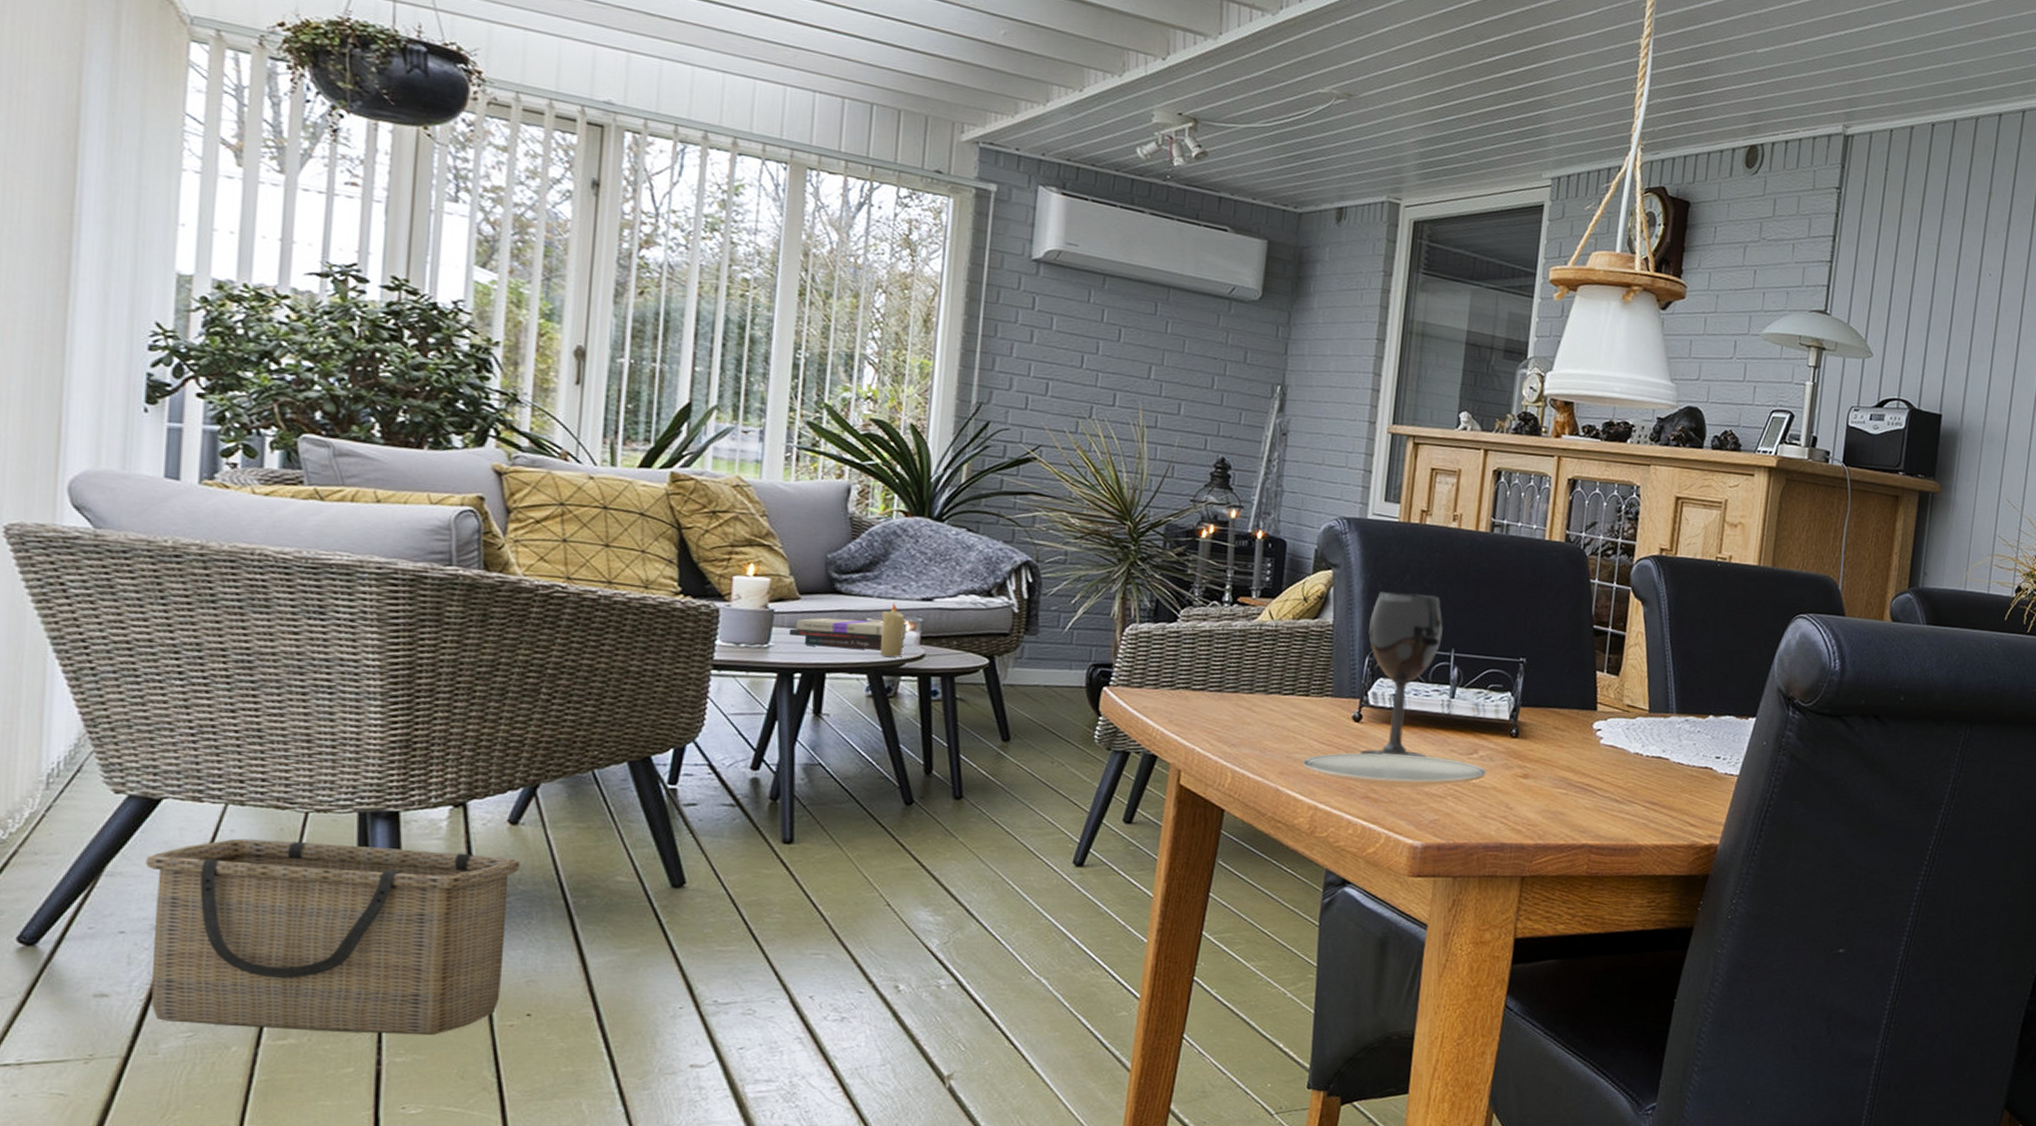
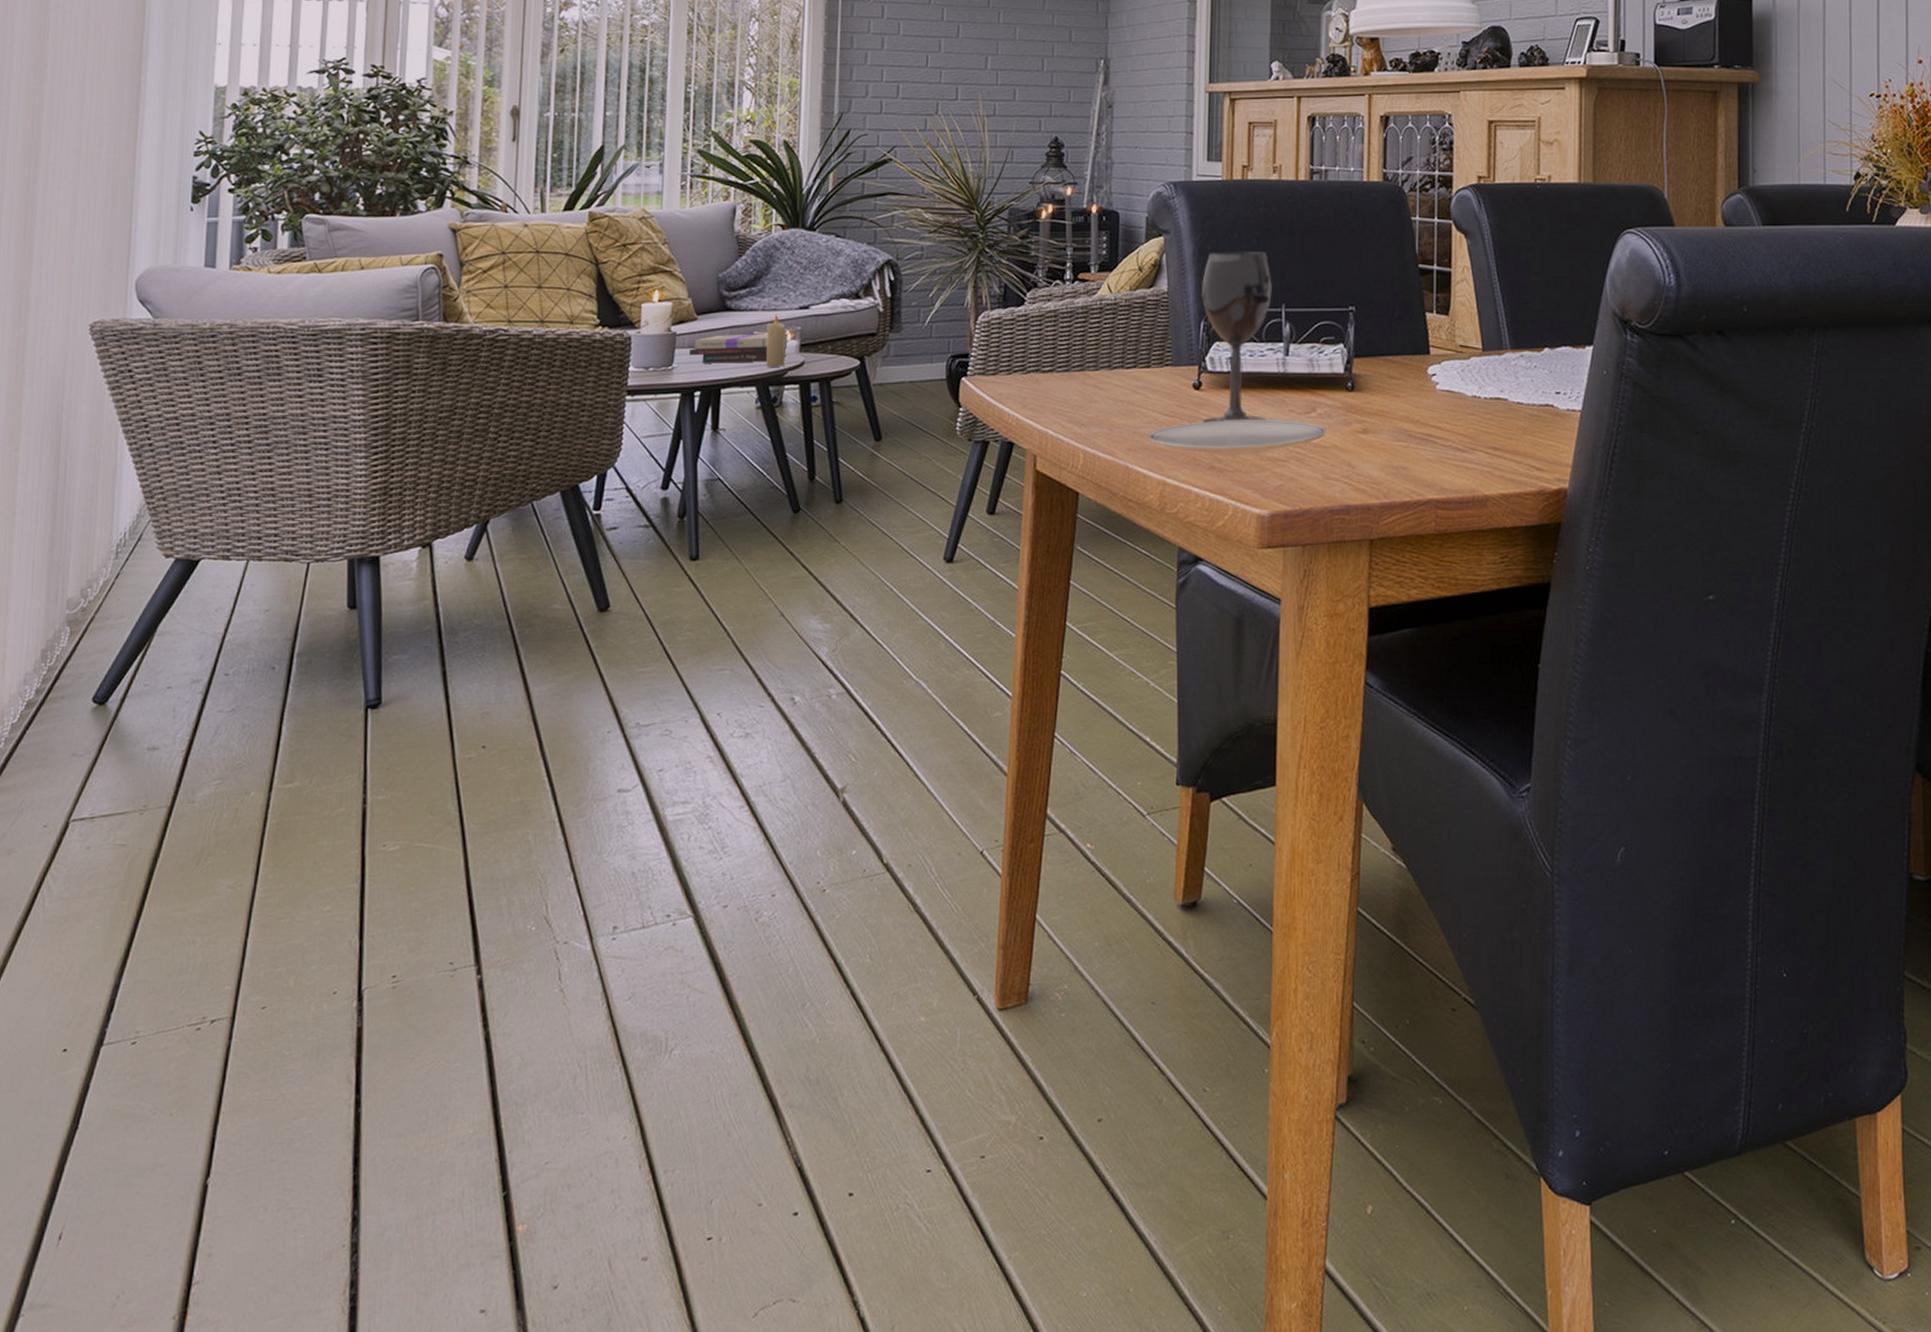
basket: present [145,838,521,1036] -> none [187,591,475,772]

